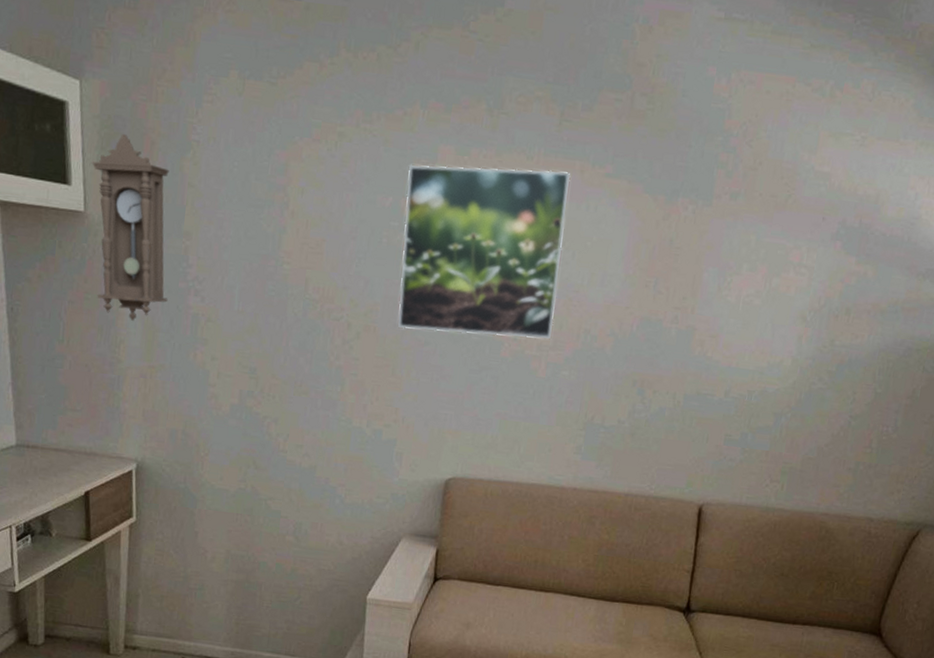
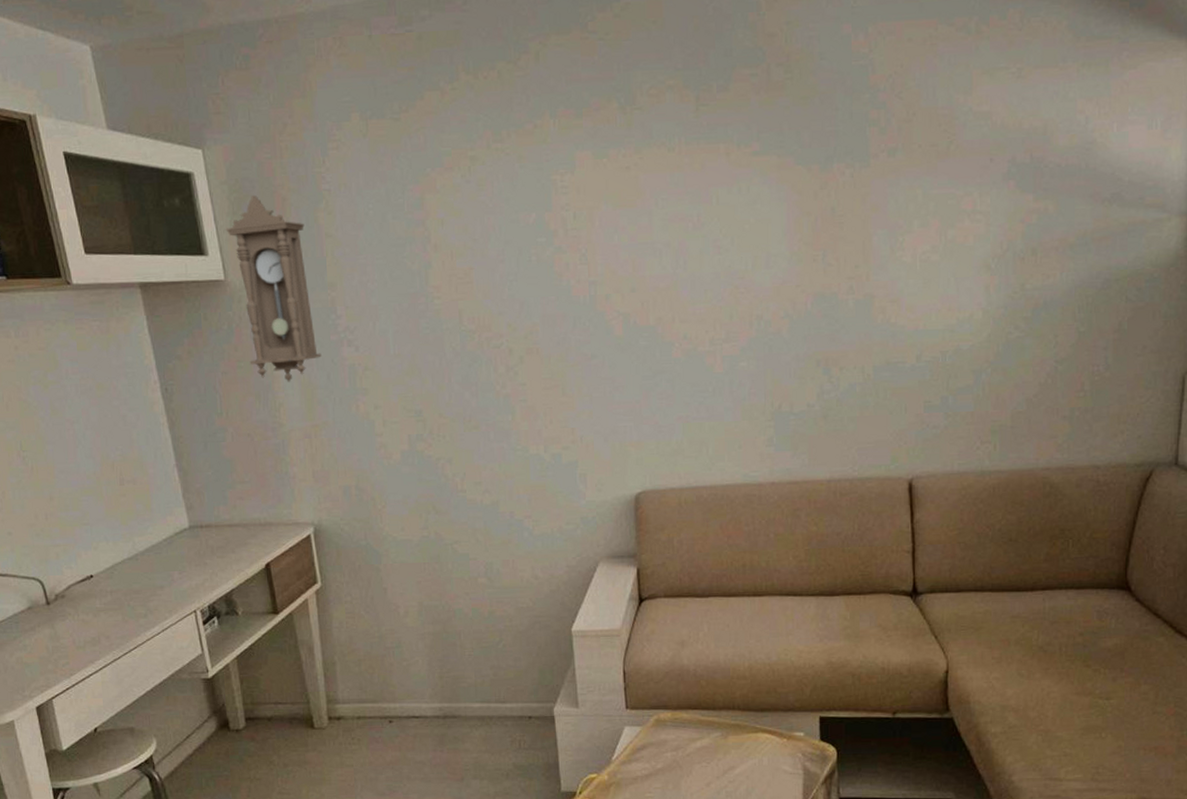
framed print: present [398,164,571,339] -> none [548,157,723,346]

